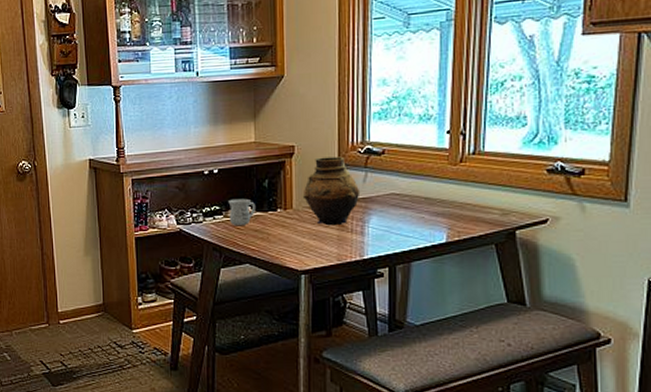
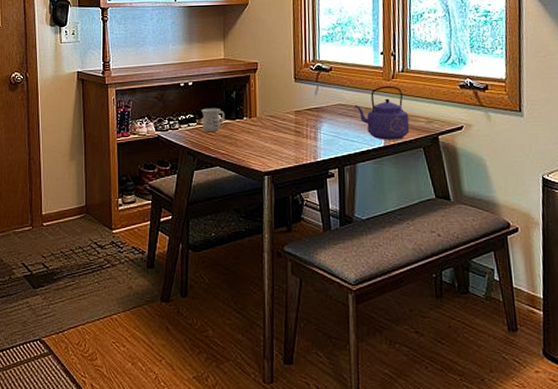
vase: present [302,156,361,226] -> none [265,72,313,132]
kettle: none [412,171,479,235] -> present [355,85,410,140]

